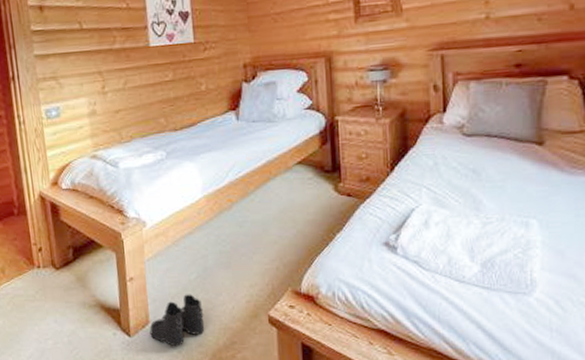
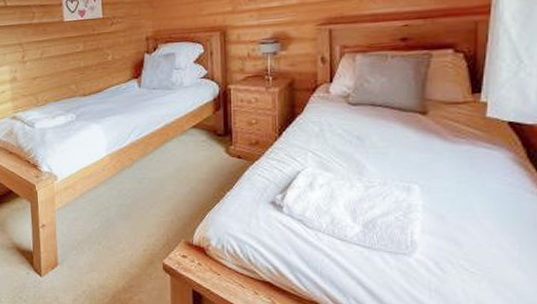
boots: present [149,294,205,347] -> none [58,241,106,287]

